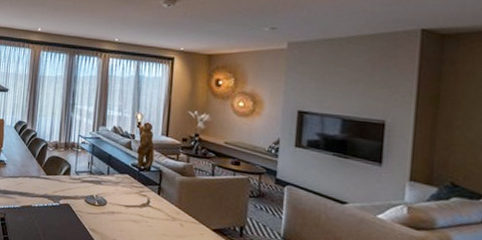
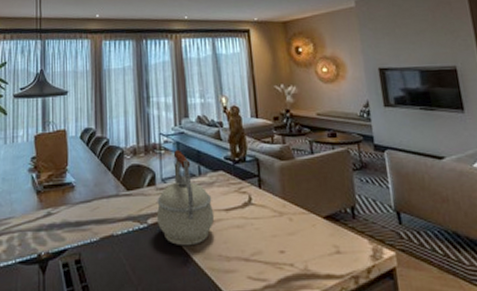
kettle: none [67,151,116,227] -> present [156,150,215,246]

